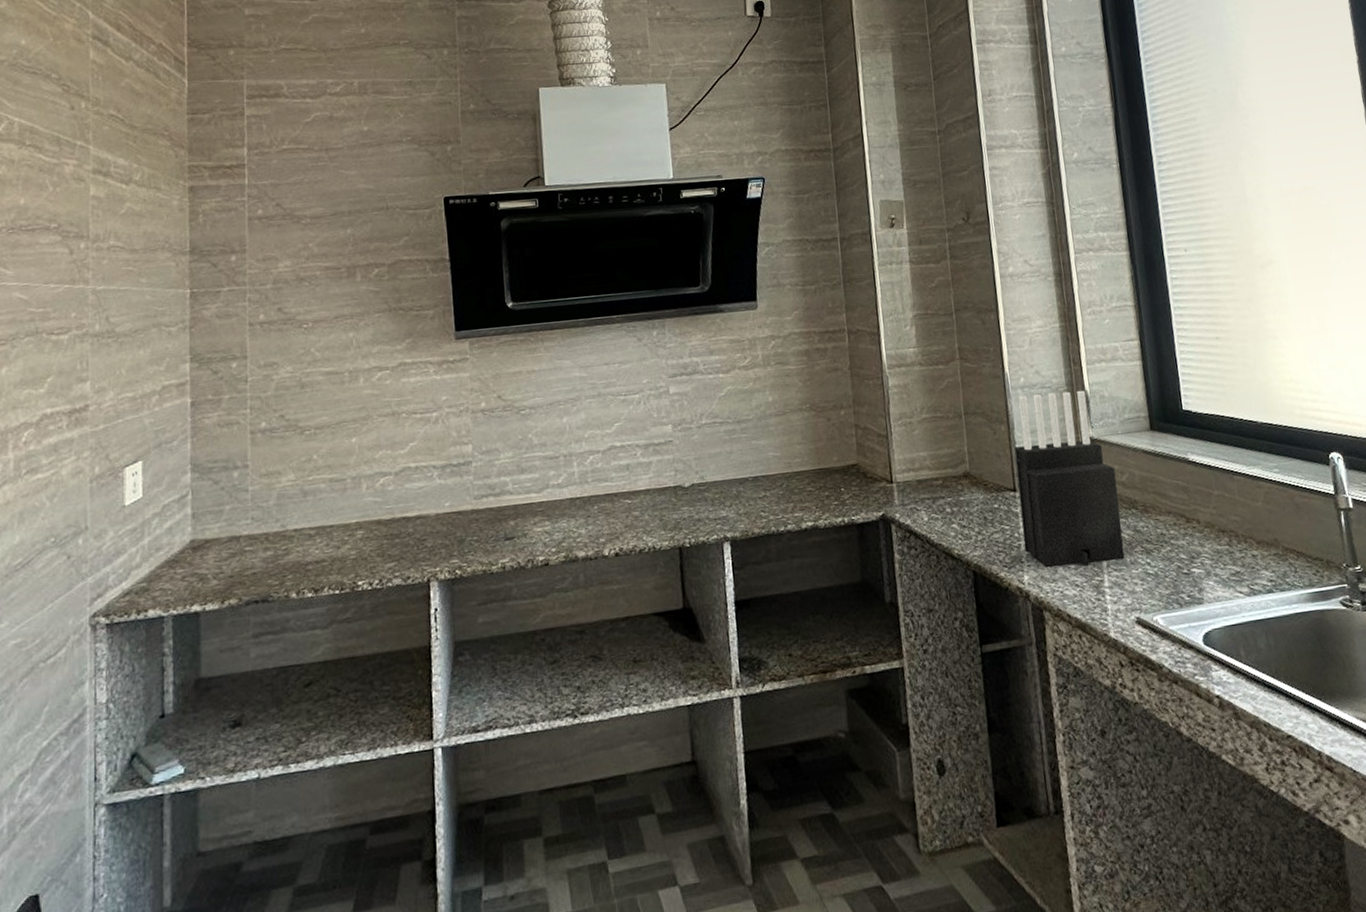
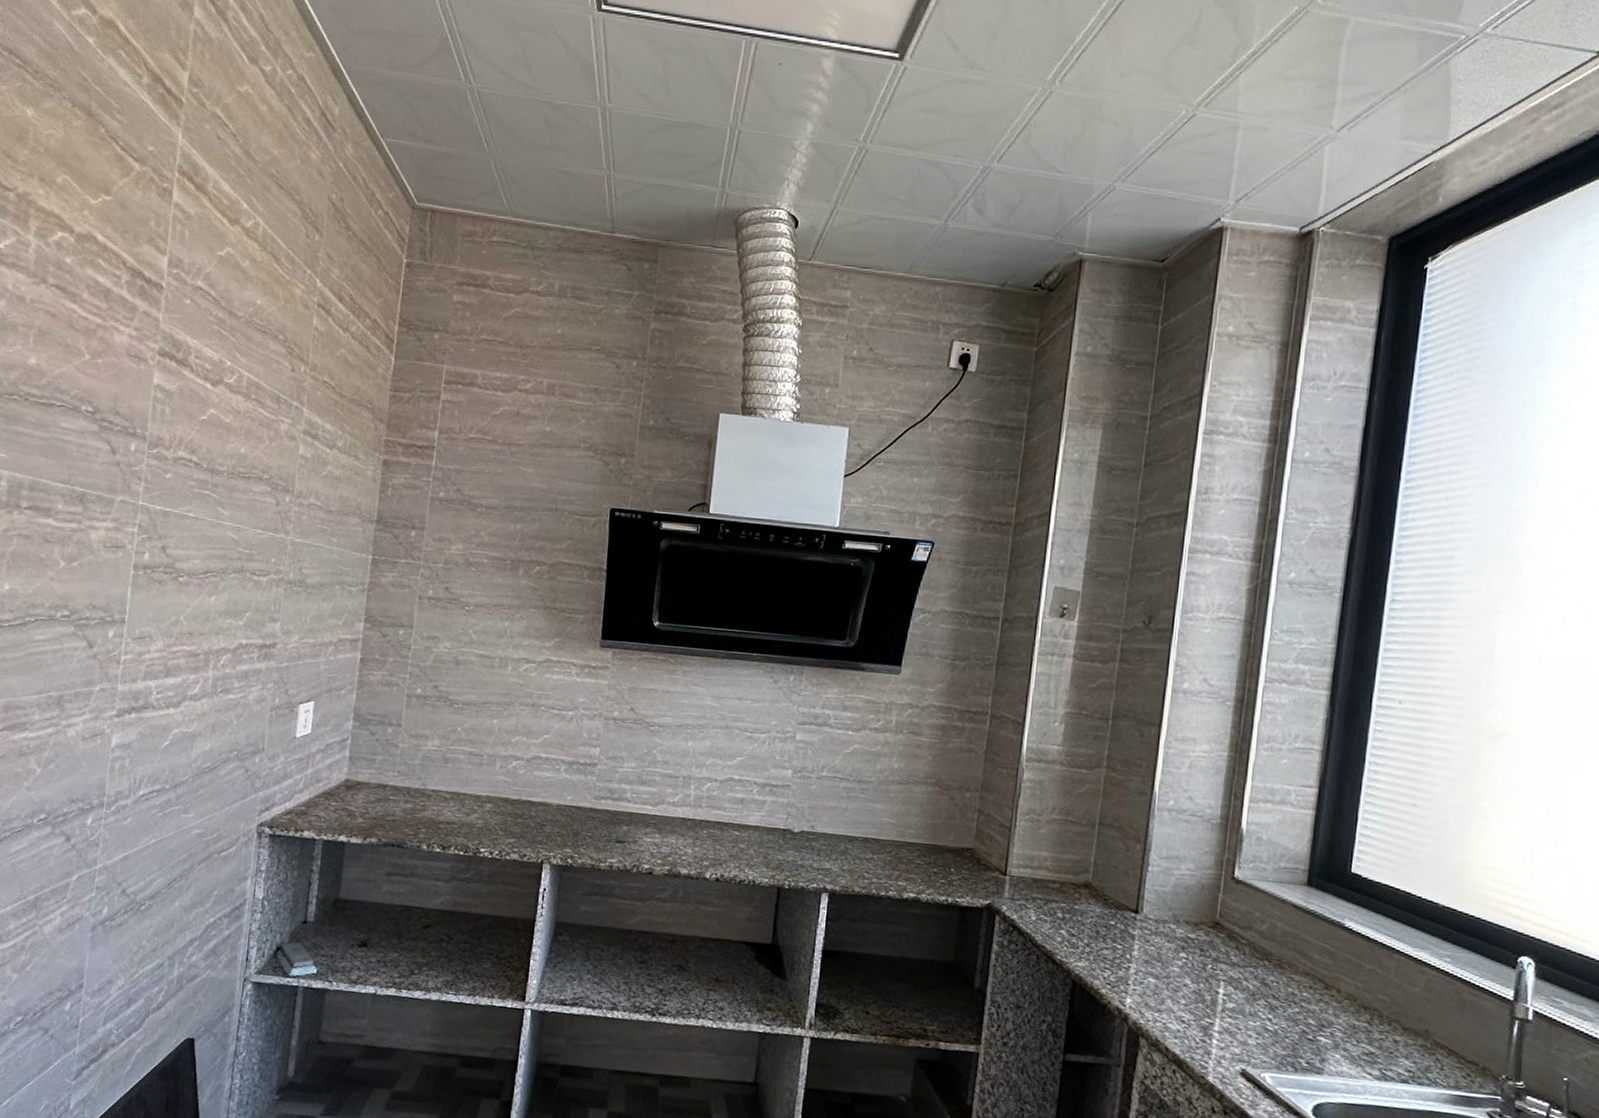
knife block: present [1014,390,1125,567] -> none [1133,818,1255,1009]

